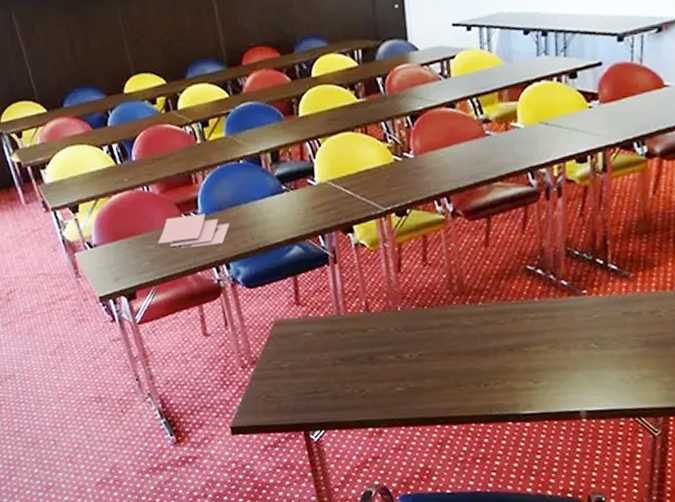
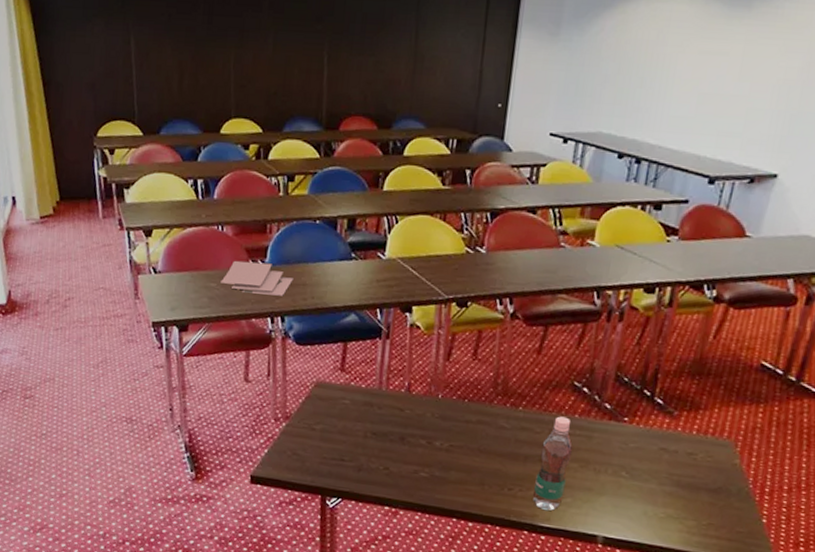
bottle: none [508,302,540,398] -> present [533,416,574,511]

